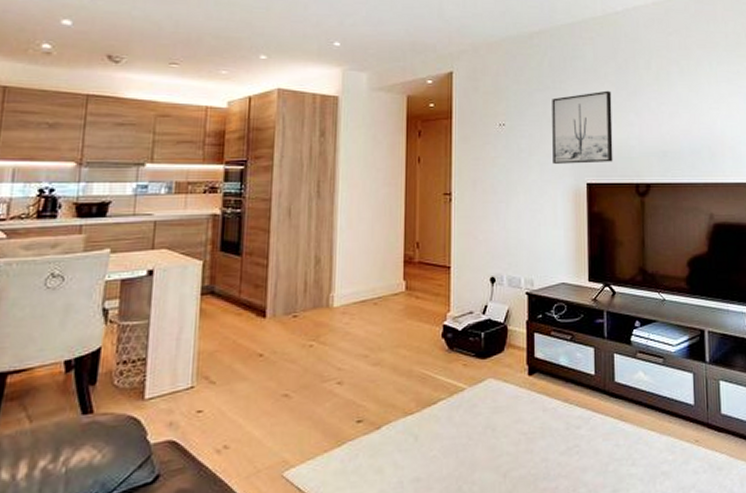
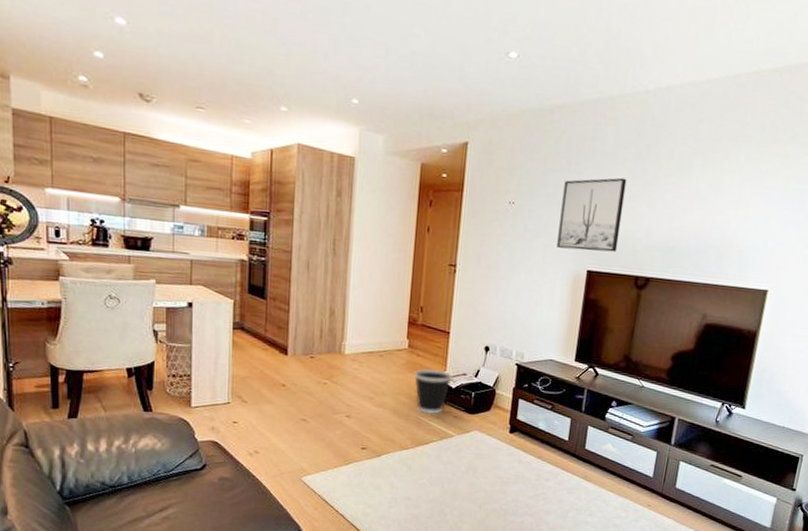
wastebasket: none [413,312,457,367] -> present [413,369,452,415]

